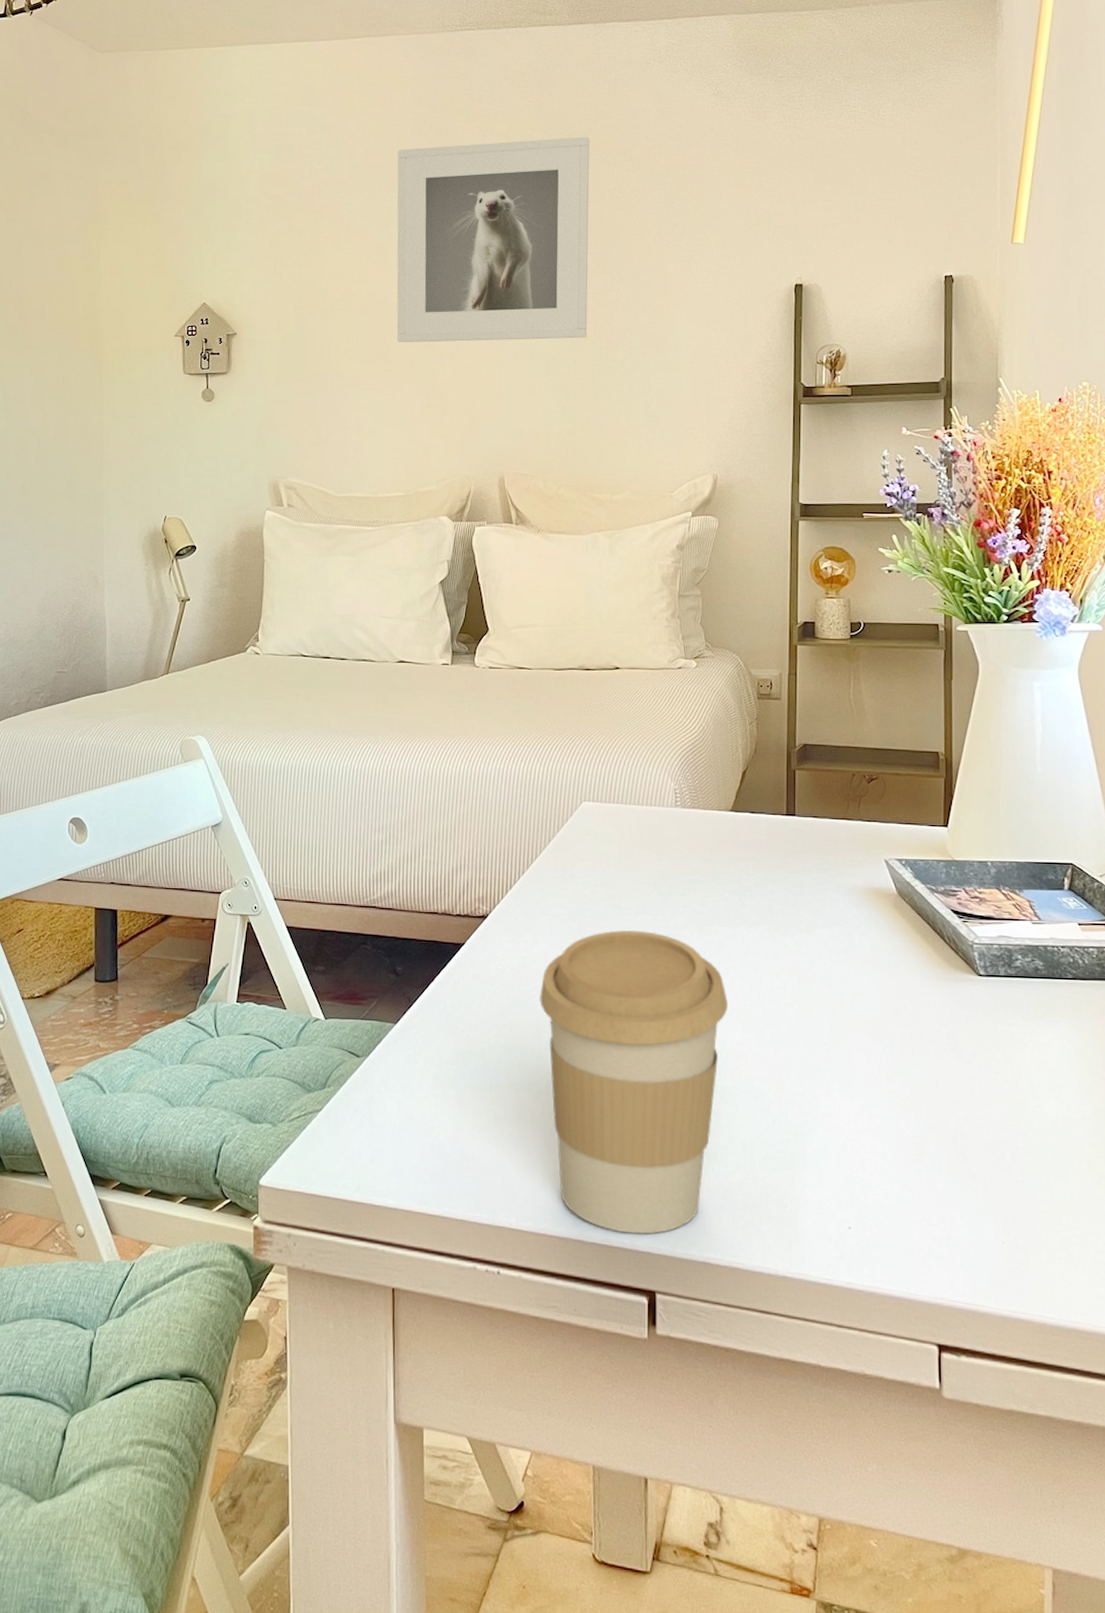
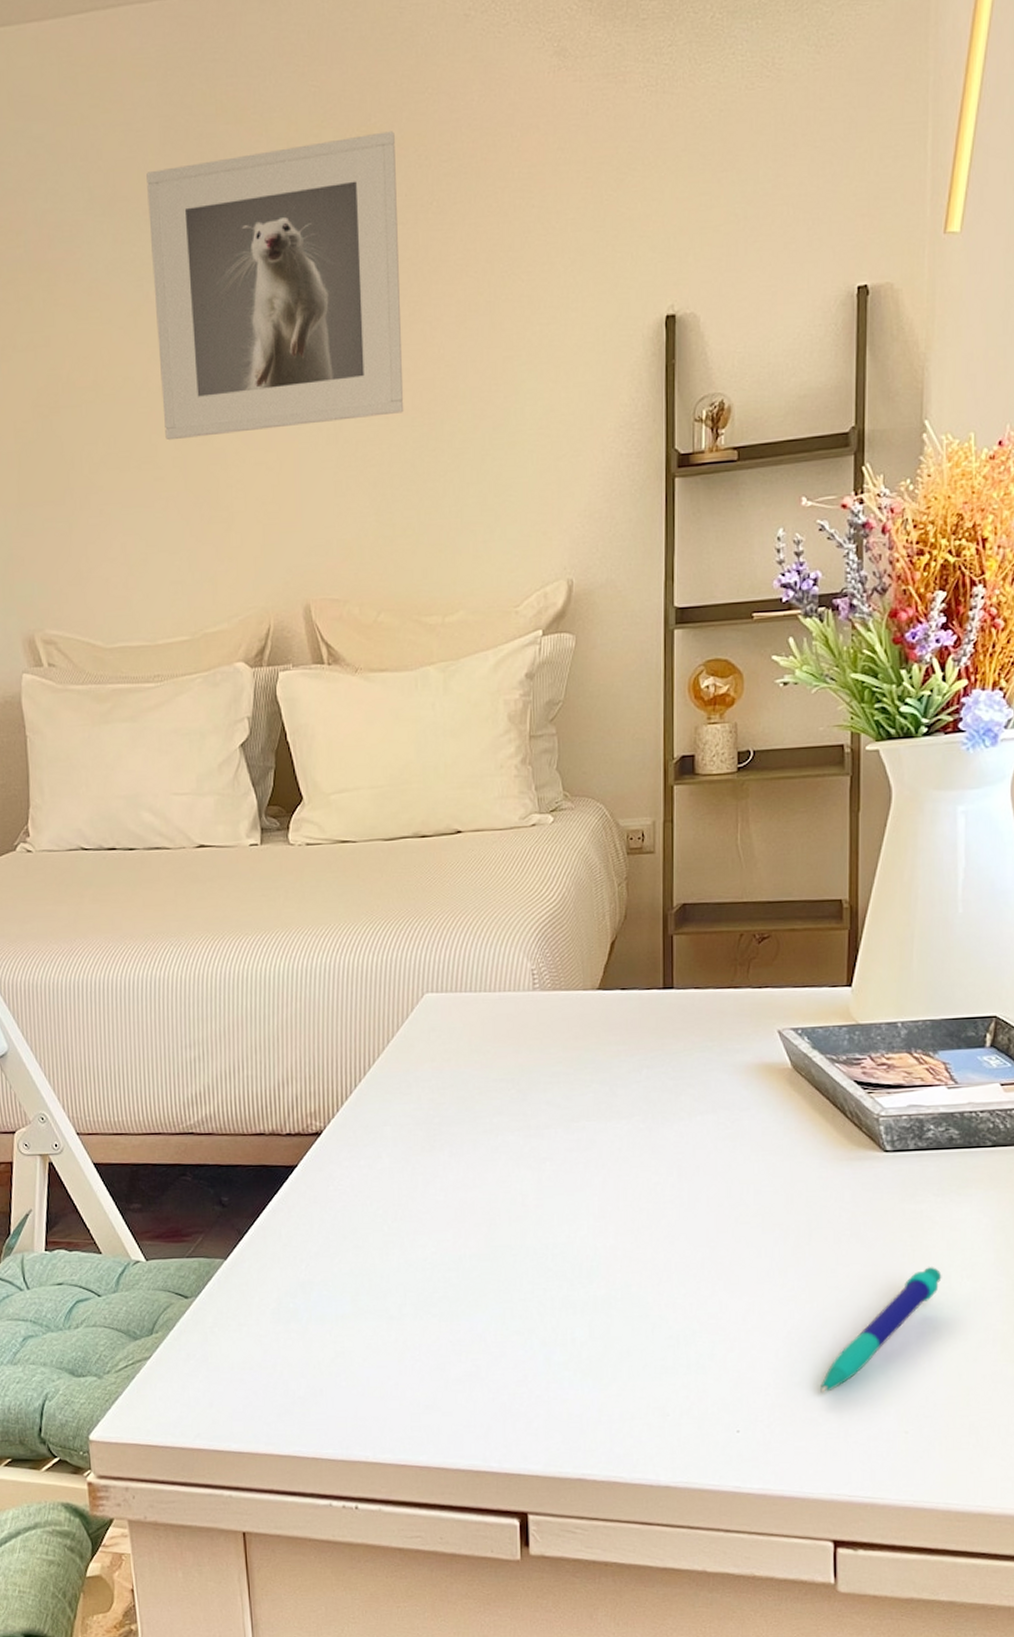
coffee cup: present [540,930,728,1235] -> none [386,1134,599,1457]
pen: none [924,1085,1032,1197] -> present [820,1267,942,1392]

